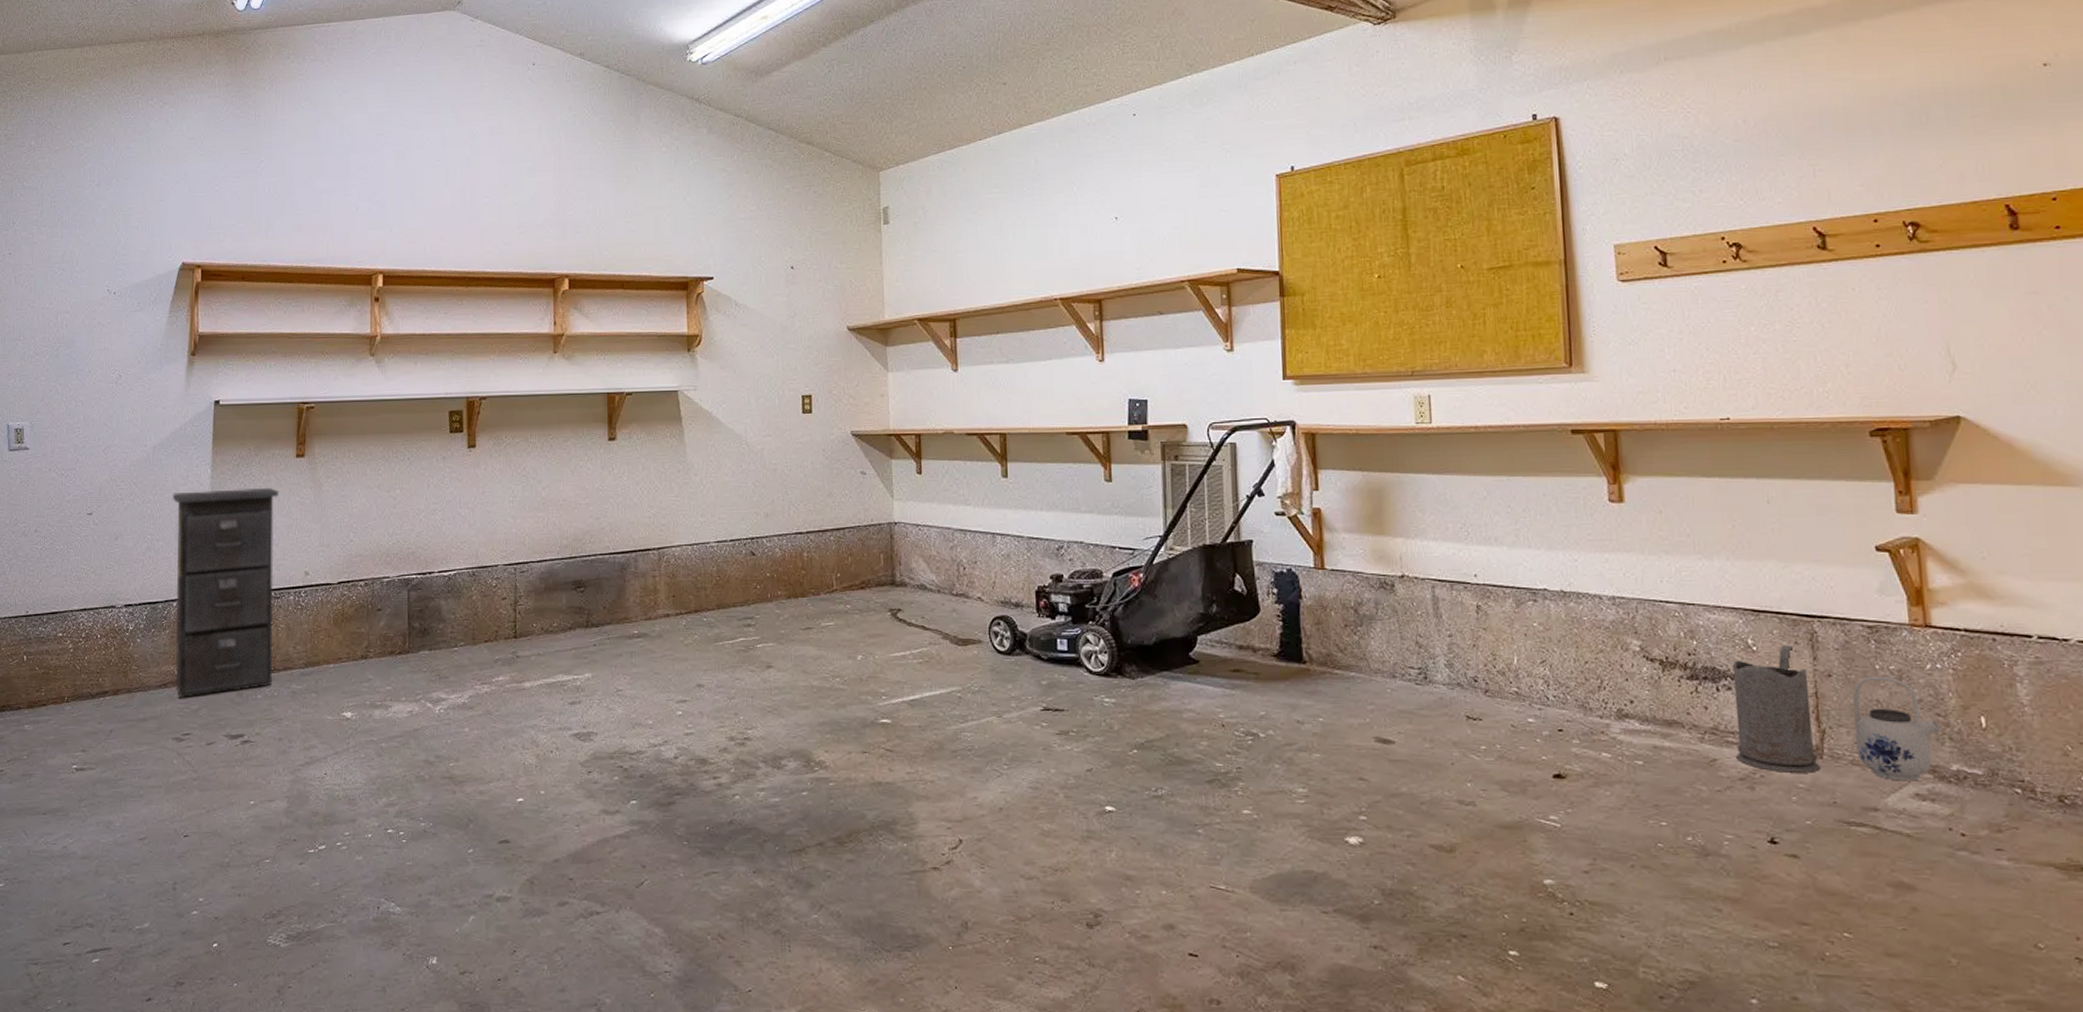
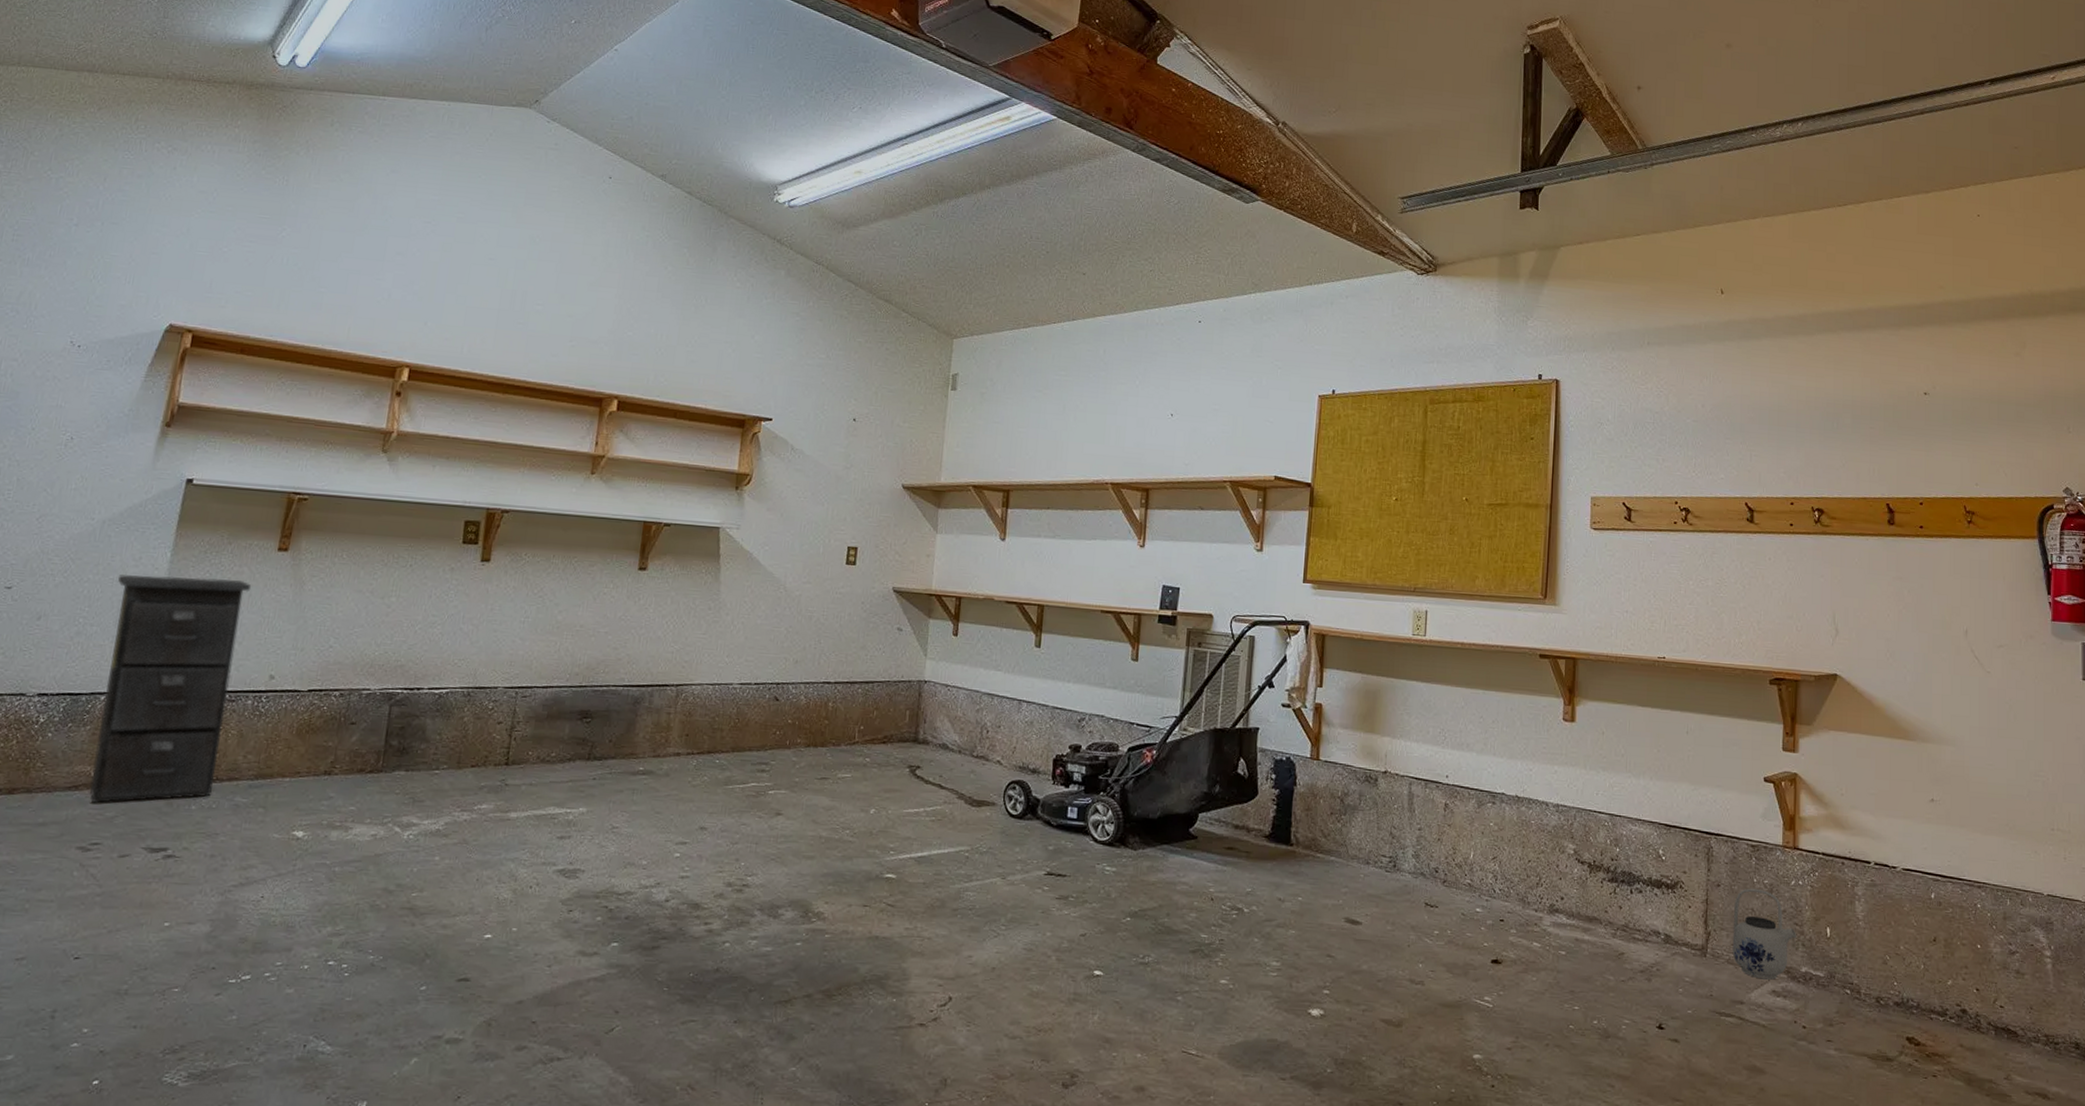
jug: present [1732,644,1821,773] -> none [1640,856,1704,969]

